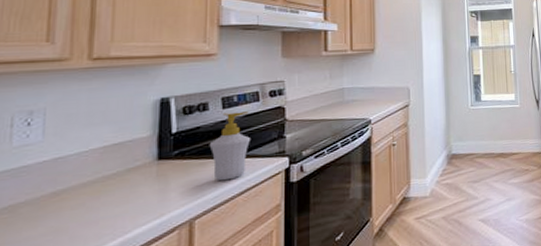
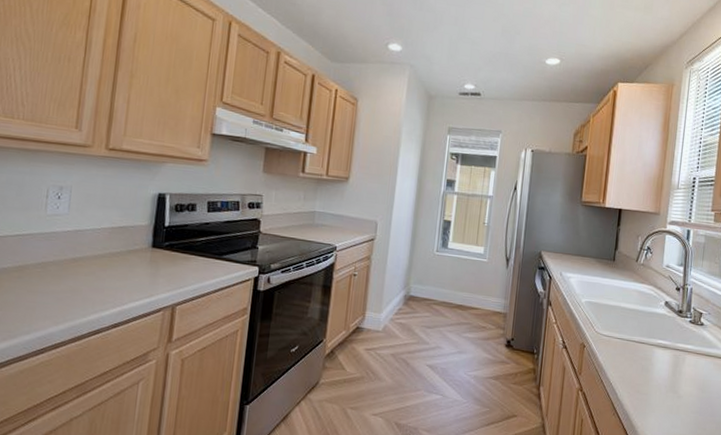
soap bottle: present [209,111,251,181] -> none [193,216,229,278]

